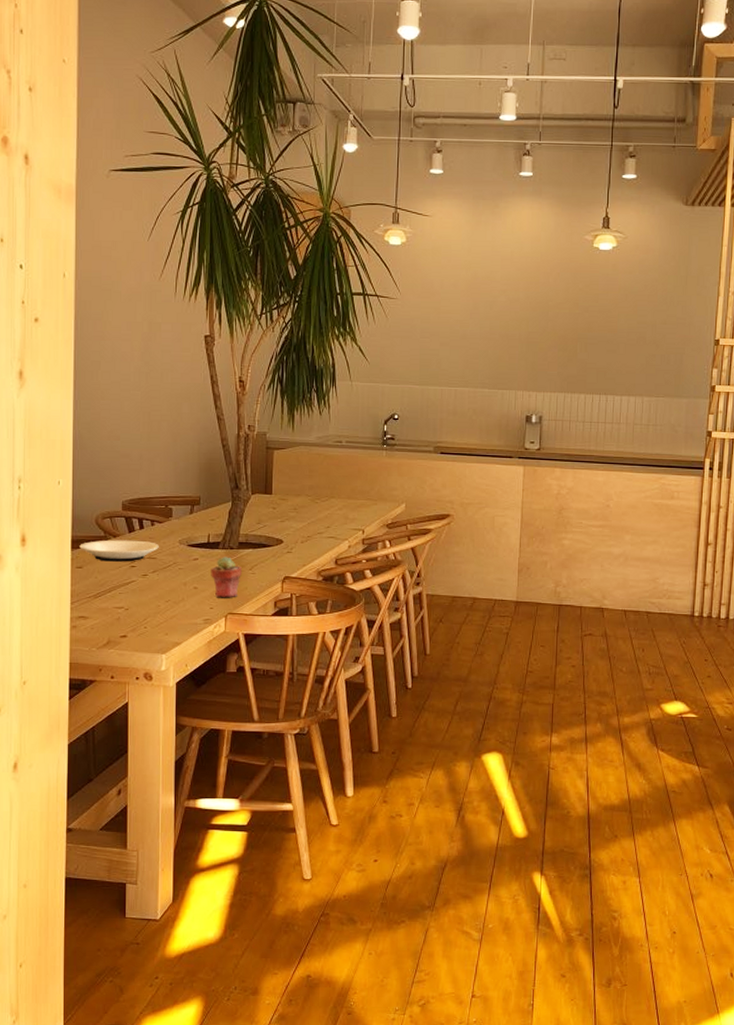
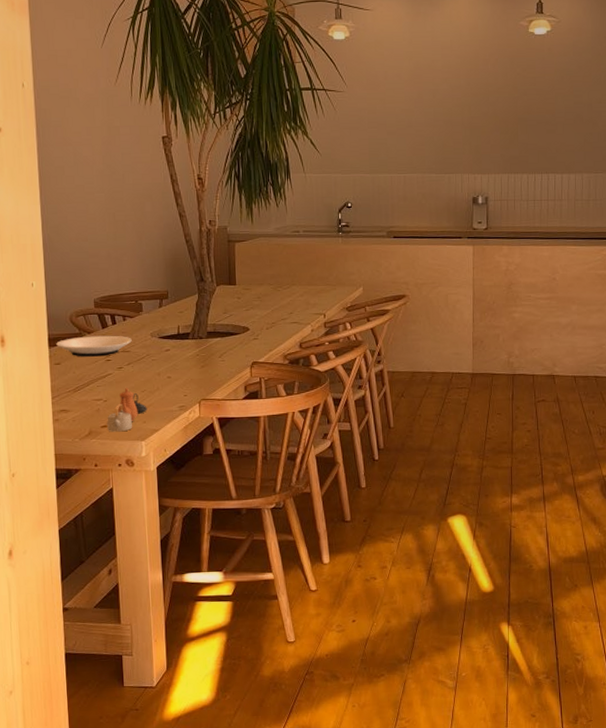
teapot: none [127,597,171,643] -> present [107,388,147,432]
potted succulent: present [211,557,242,597] -> none [182,346,212,385]

